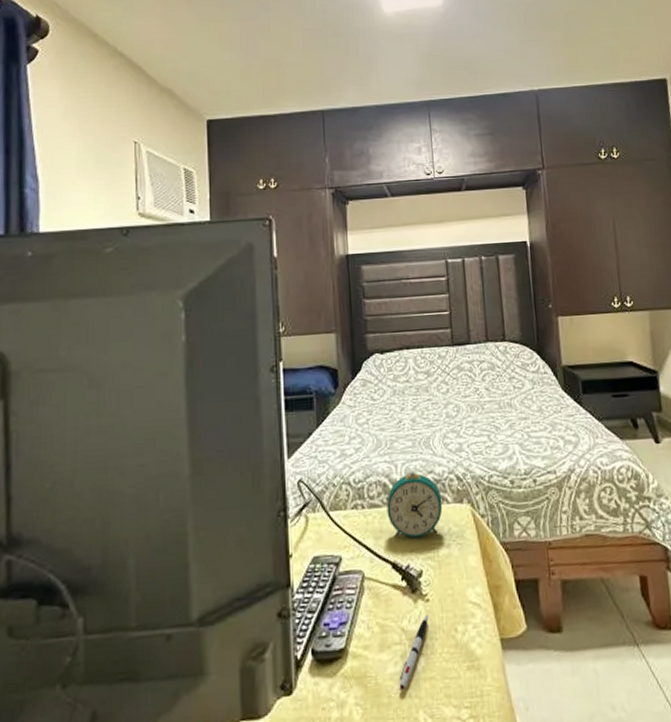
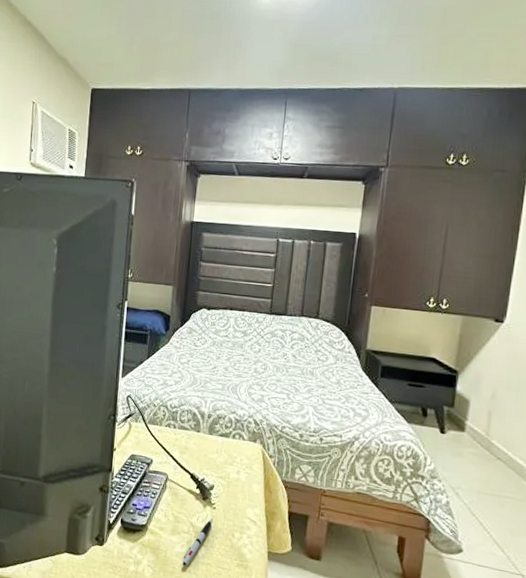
alarm clock: present [387,472,443,538] -> none [193,409,240,461]

